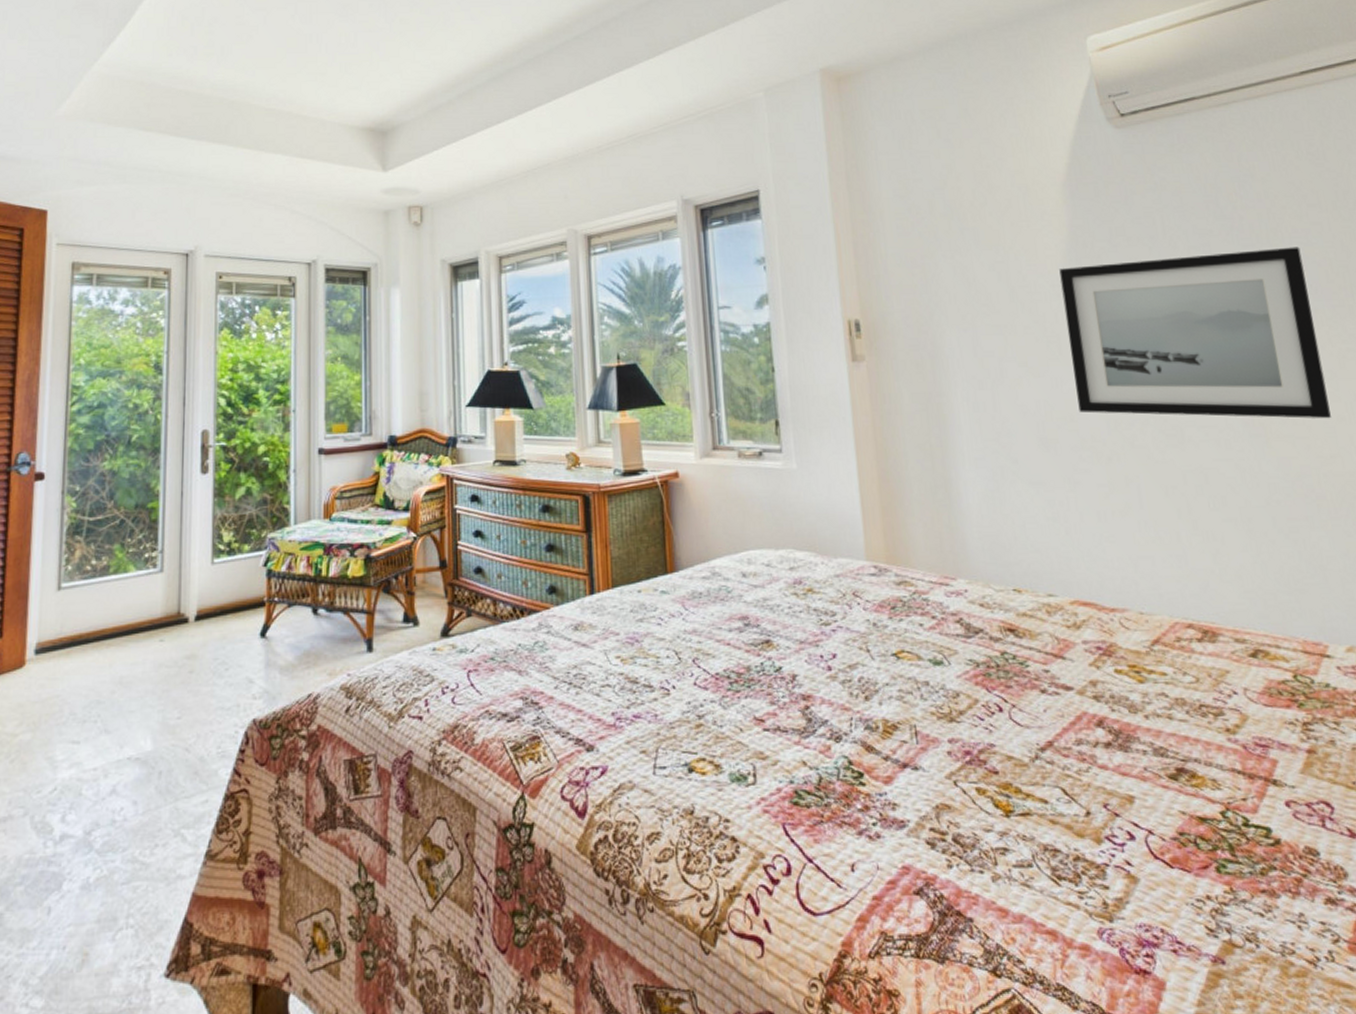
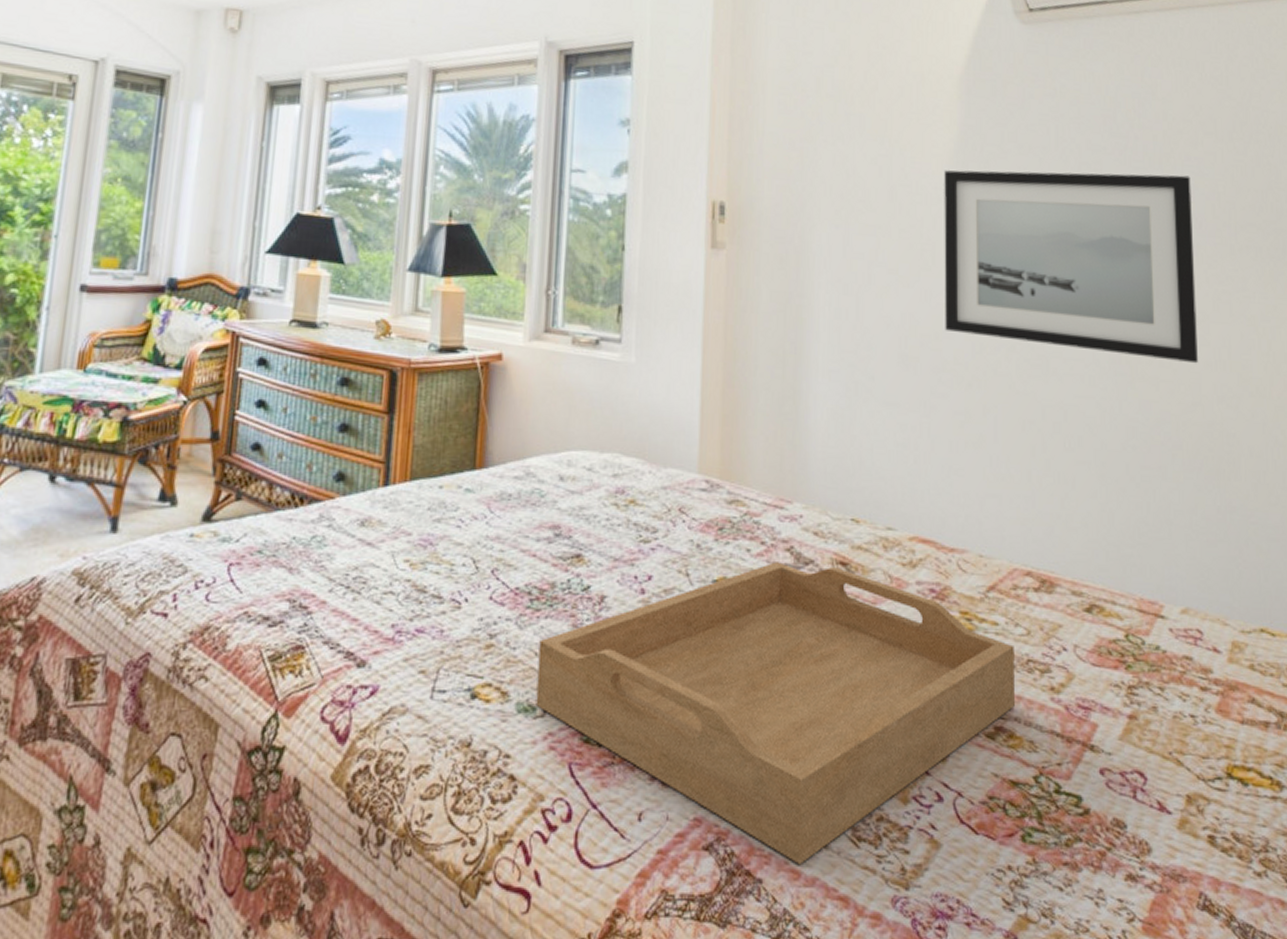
serving tray: none [742,633,1193,903] -> present [536,562,1015,864]

